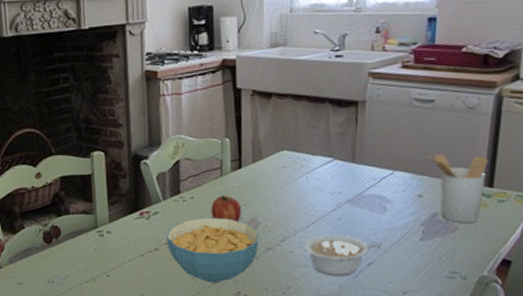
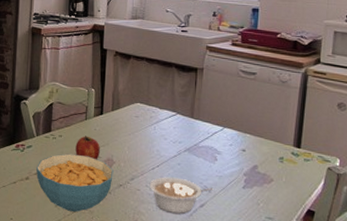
utensil holder: present [427,154,489,223] -> none [250,116,297,176]

